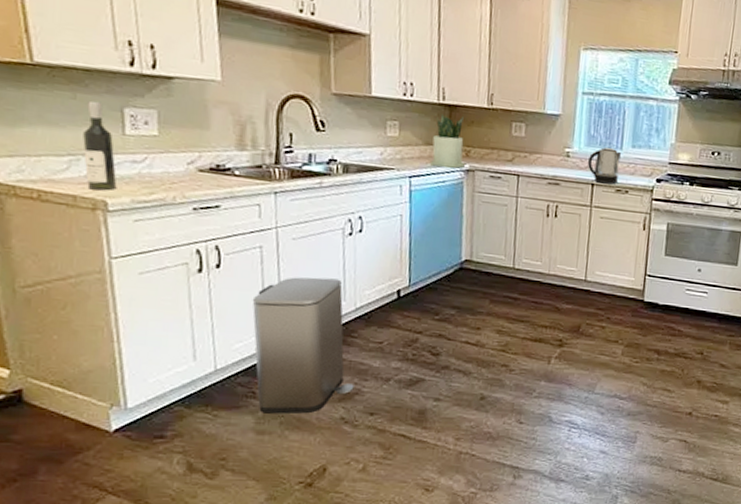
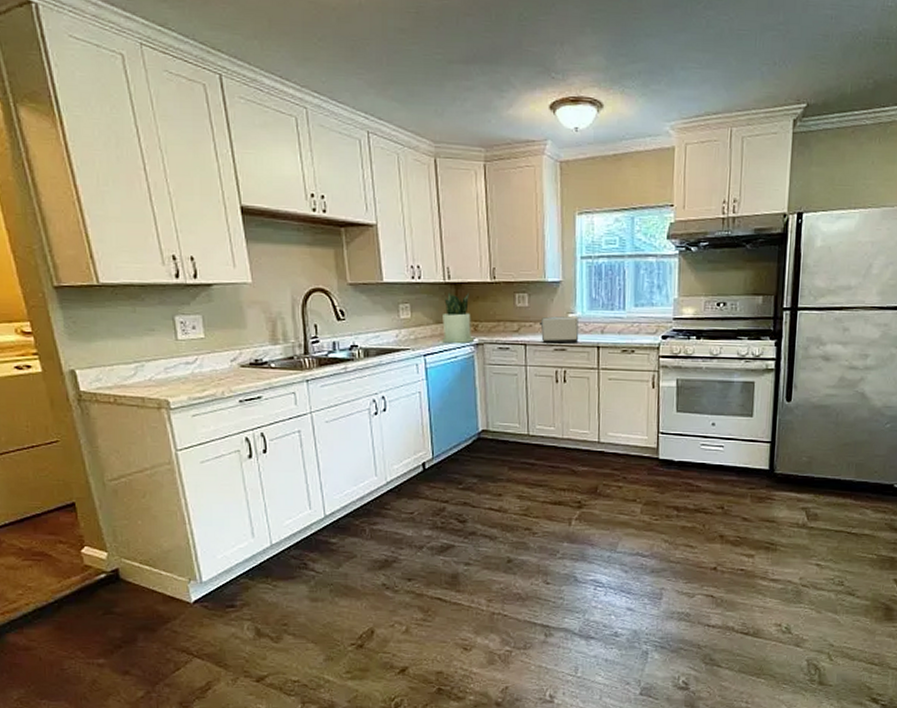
bottle: present [83,100,117,191] -> none [144,312,176,391]
pedal bin: present [252,277,354,414] -> none [296,456,392,583]
toaster: none [534,148,575,179] -> present [539,315,579,344]
kettle: present [587,147,621,184] -> none [591,309,624,345]

